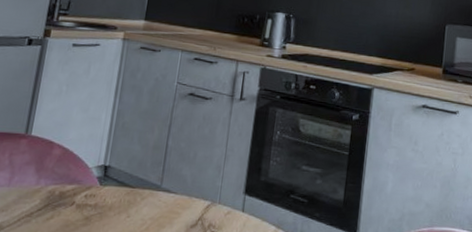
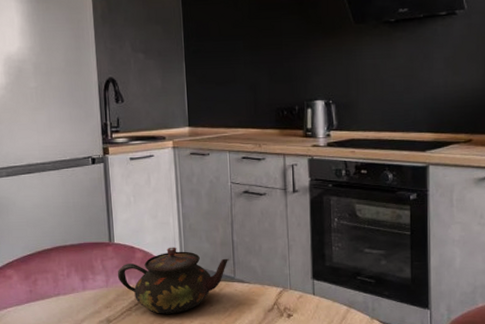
teapot: none [24,145,159,224] -> present [117,247,229,314]

